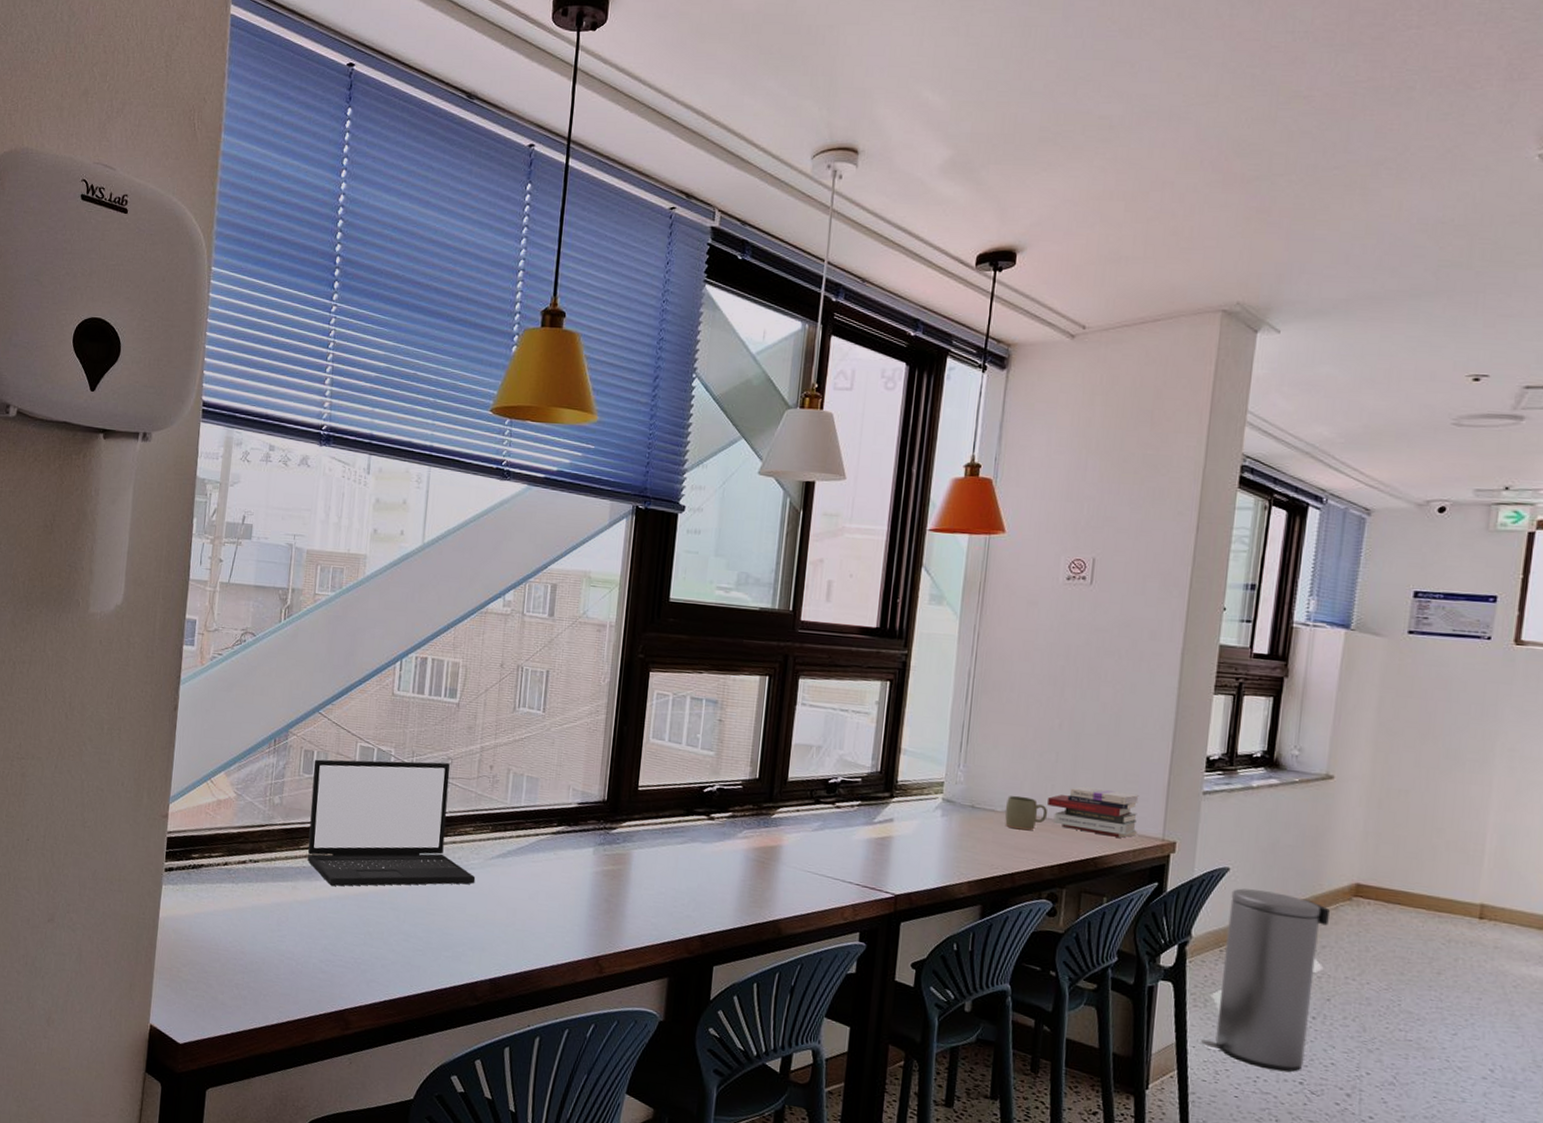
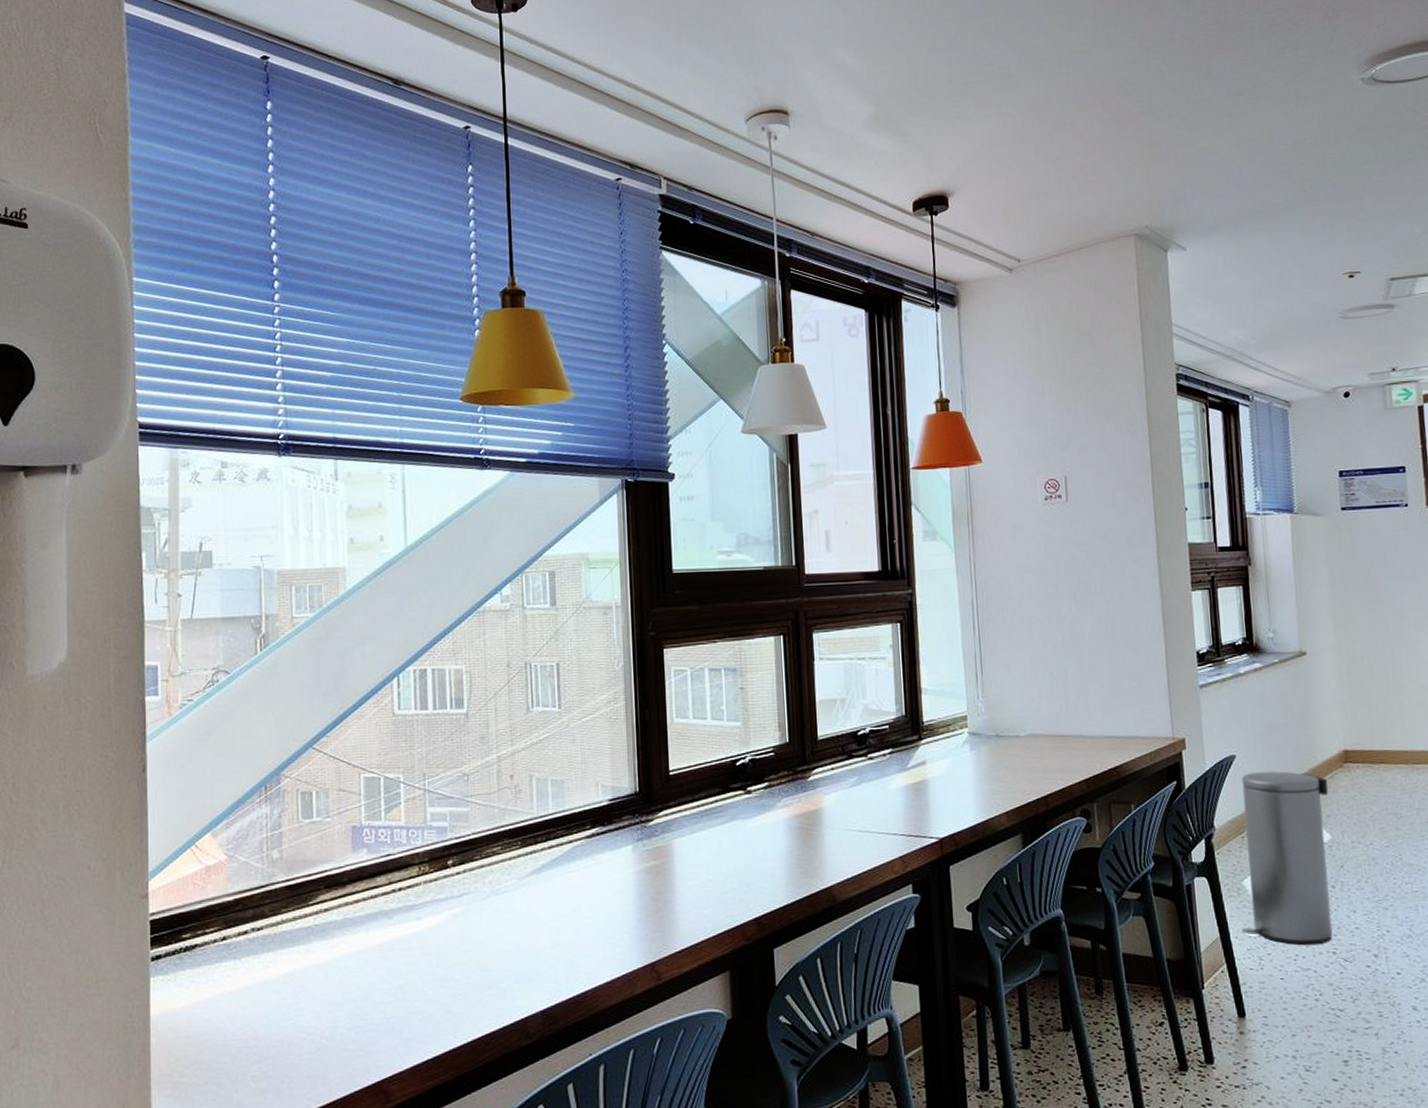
laptop: present [307,759,476,886] -> none [313,780,511,941]
mug: present [1004,795,1048,831] -> none [1027,717,1067,752]
books: present [1047,786,1139,838] -> none [1065,697,1149,743]

